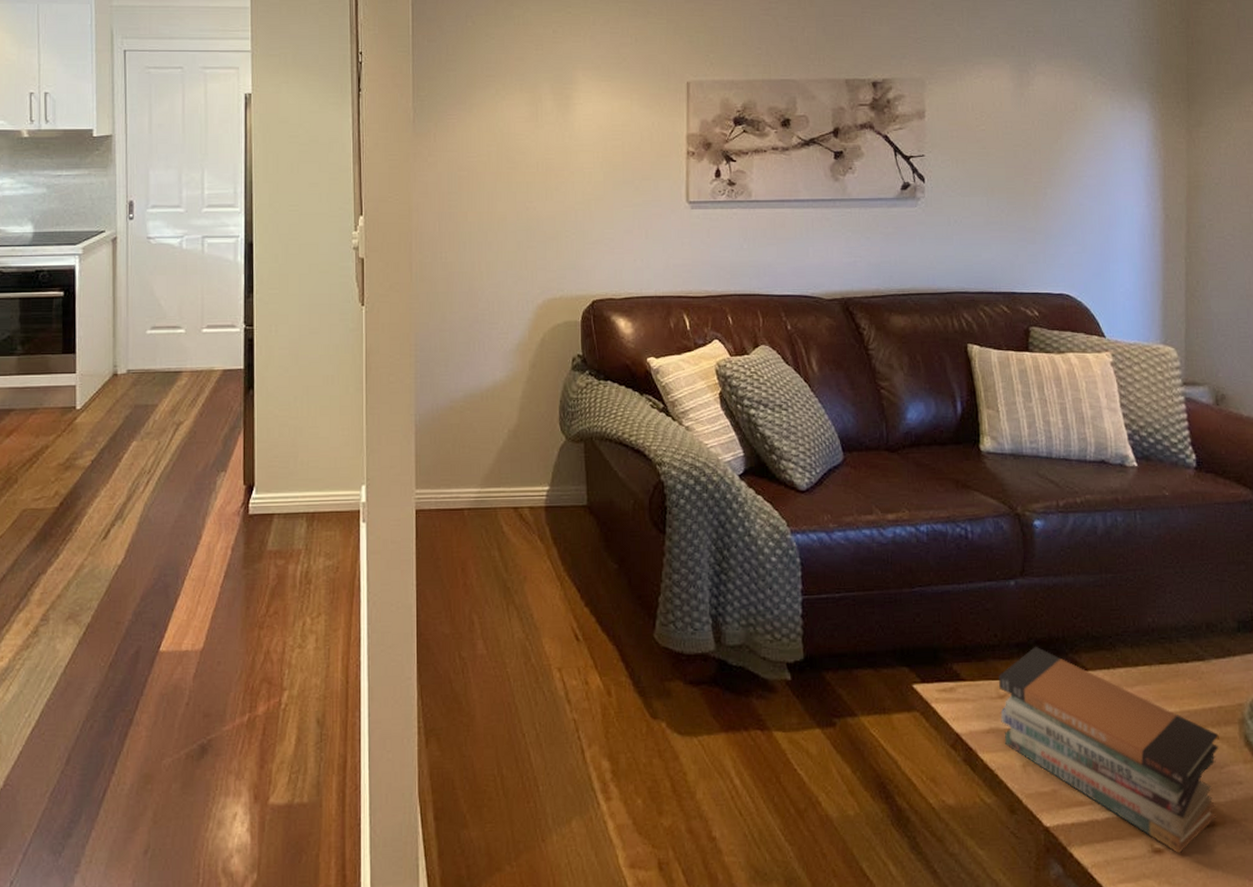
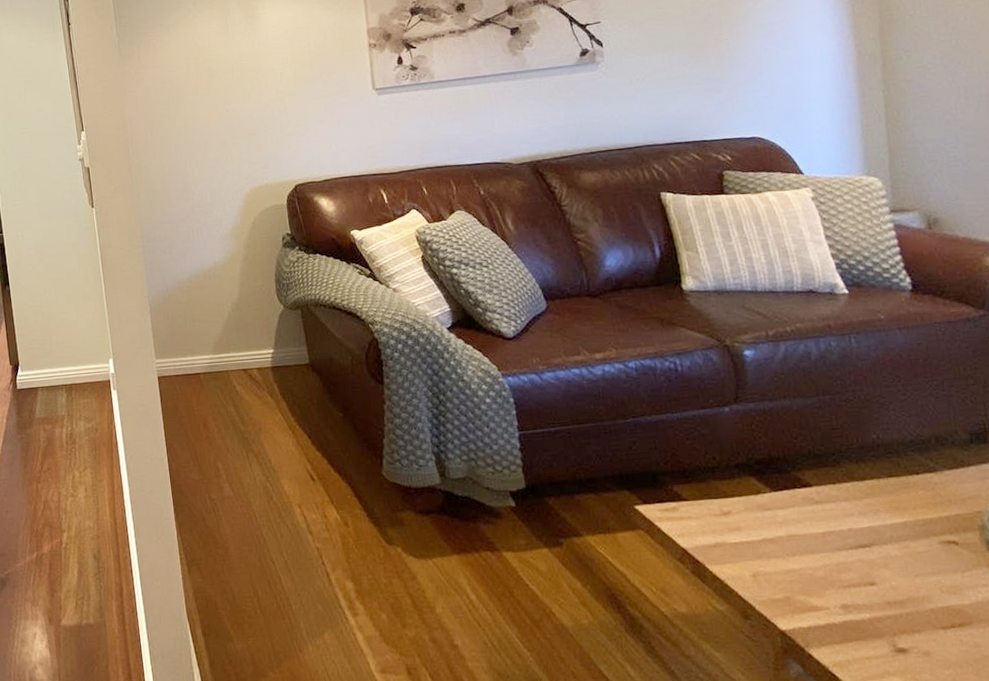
book stack: present [998,646,1219,853] -> none [721,466,962,652]

